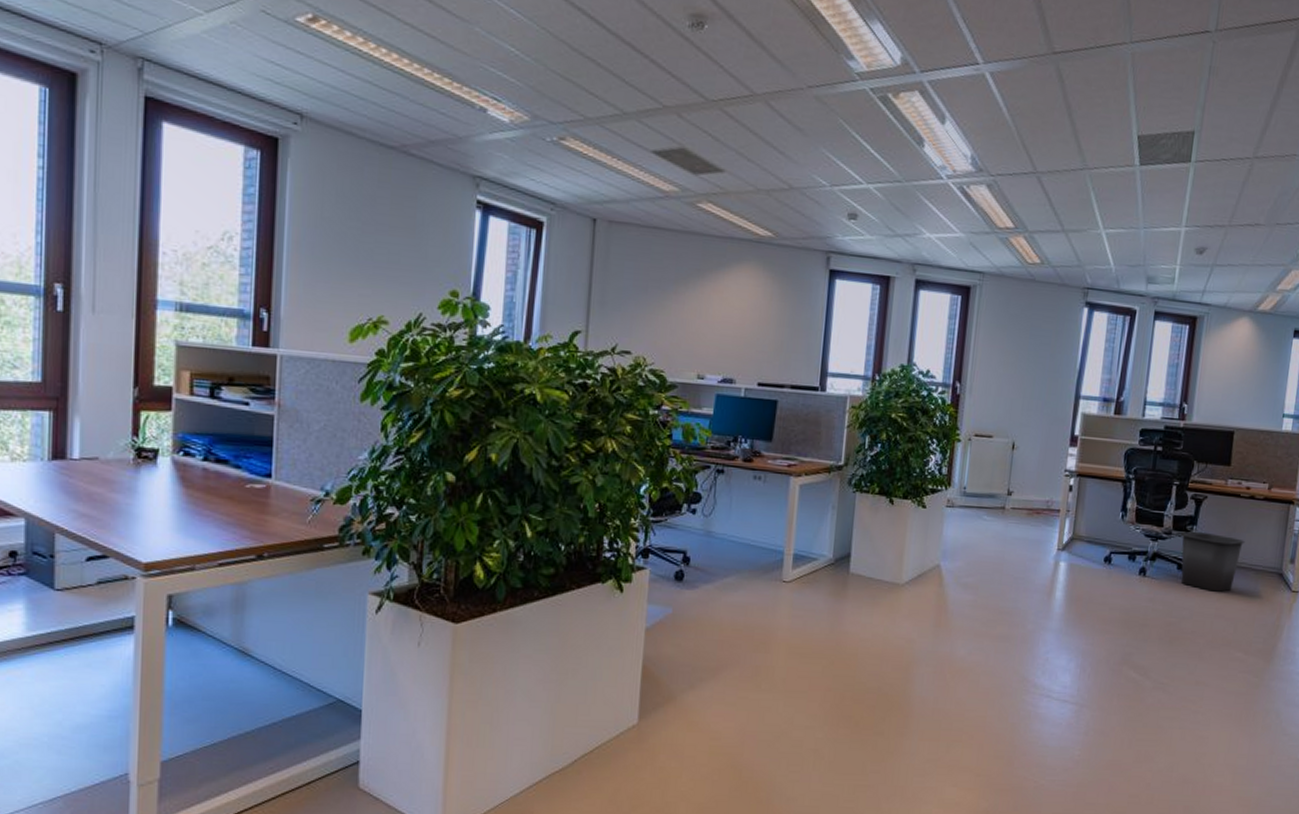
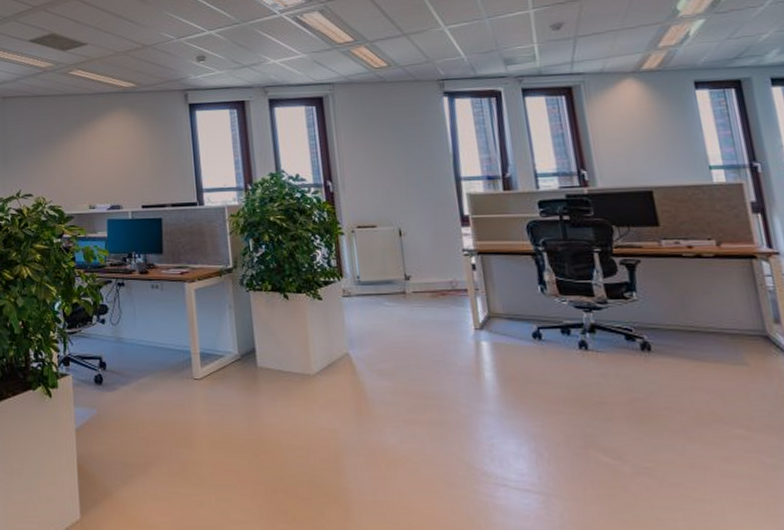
waste bin: present [1180,531,1245,592] -> none [619,297,705,361]

